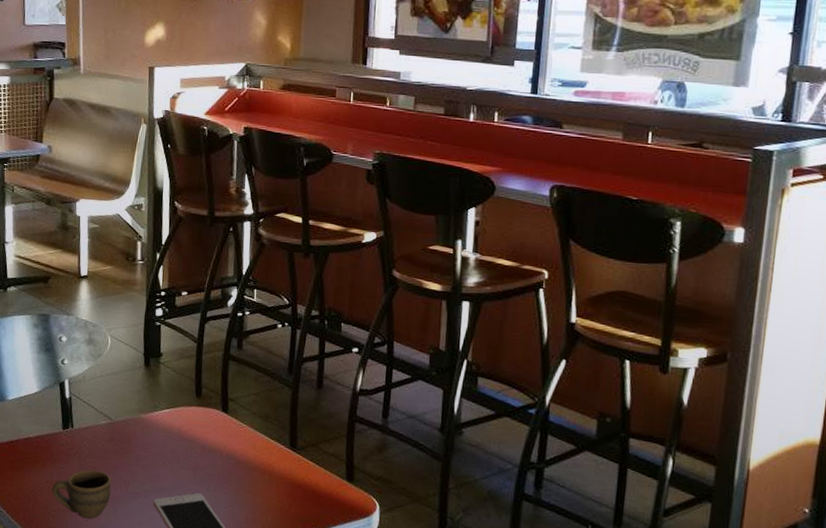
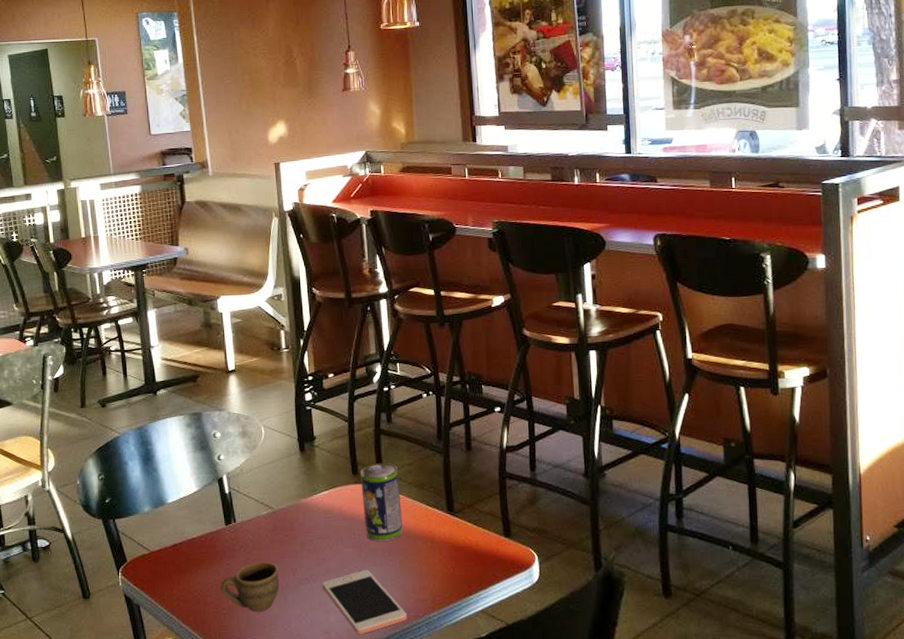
beverage can: none [203,388,244,468] -> present [360,463,403,541]

